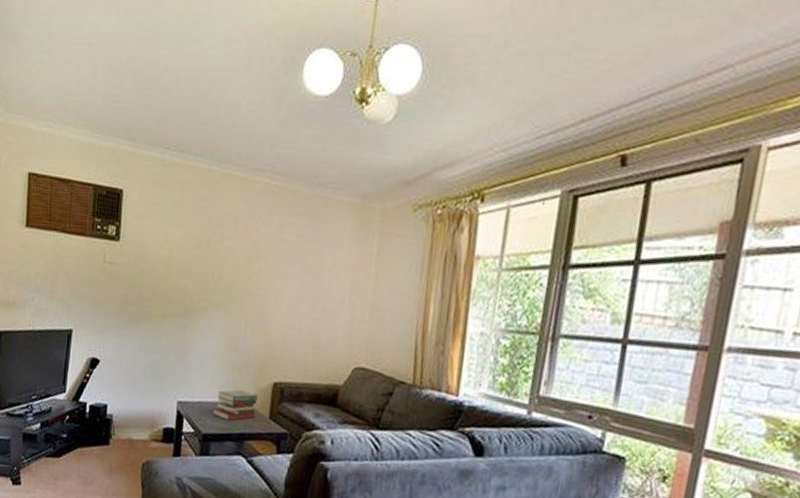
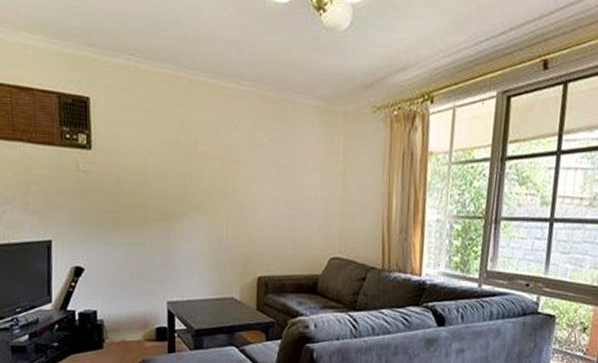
books: present [213,390,258,421] -> none [203,286,244,315]

